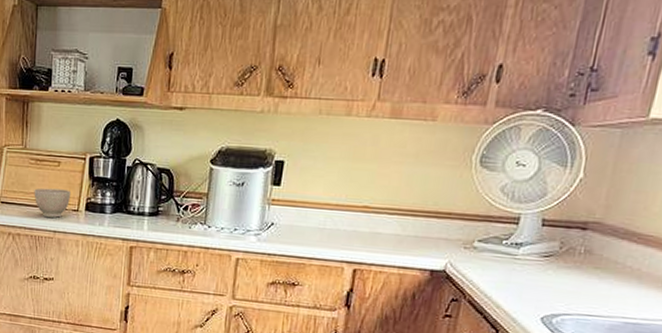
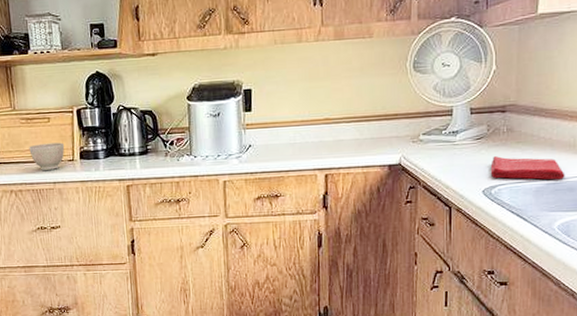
dish towel: none [554,280,651,321] -> present [490,156,565,180]

